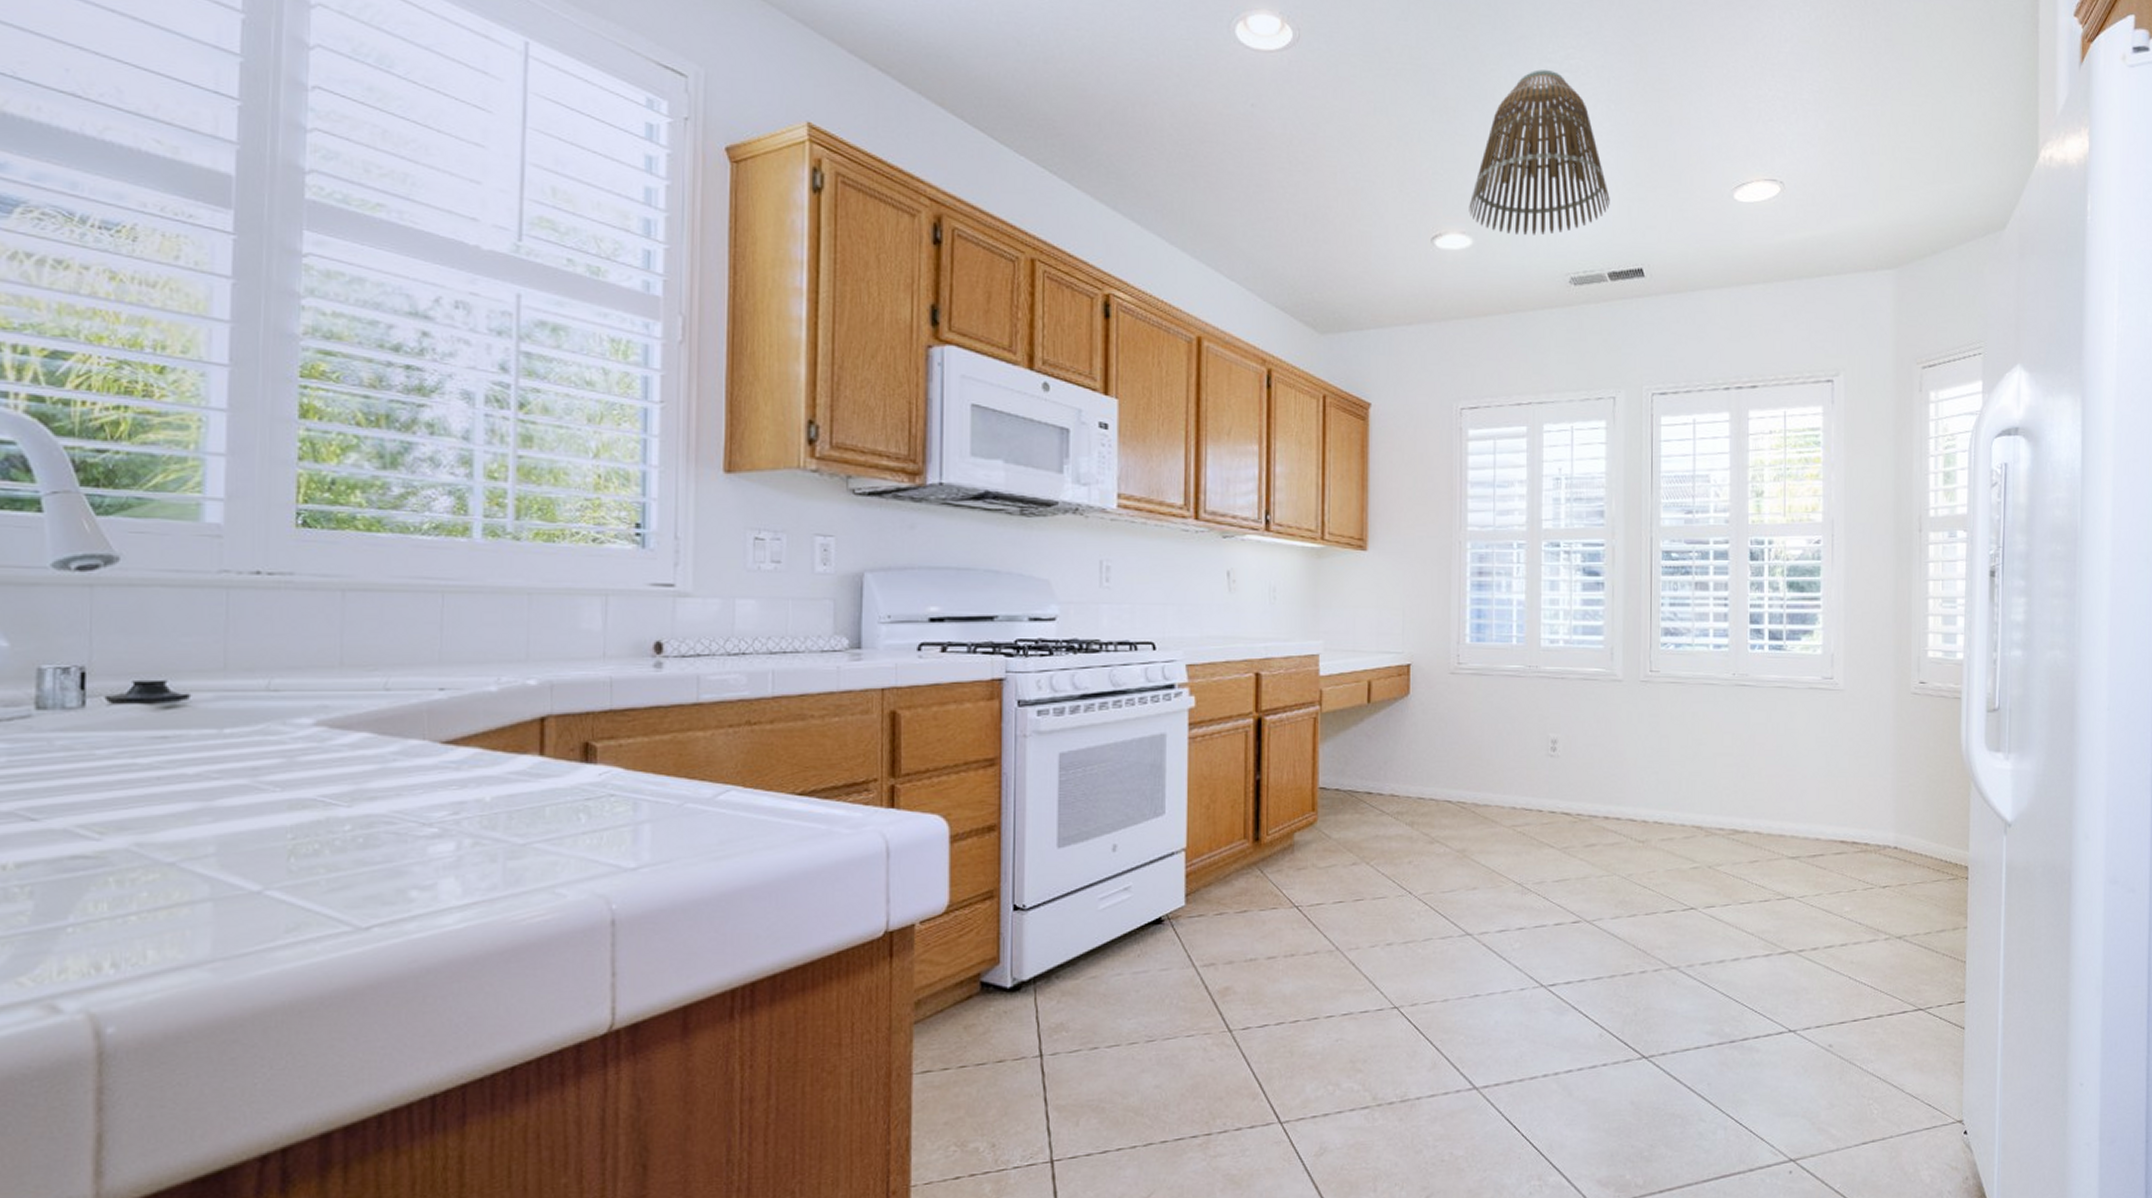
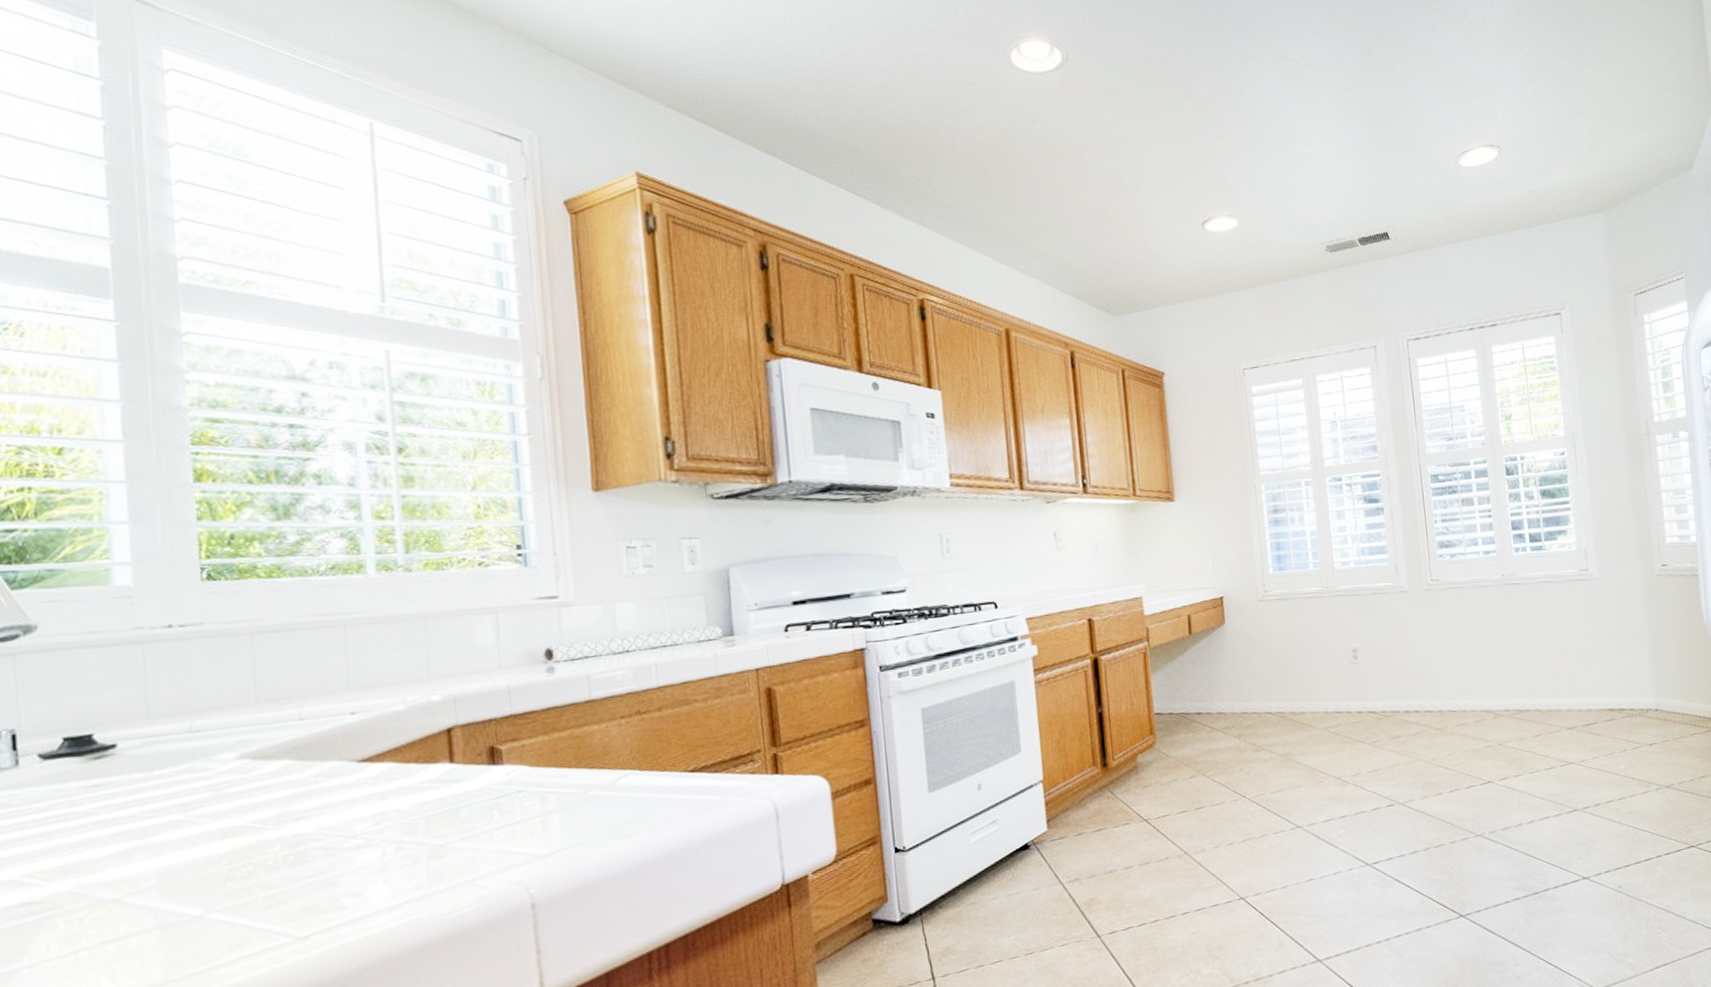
lamp shade: present [1469,69,1610,236] -> none [1231,68,1353,214]

